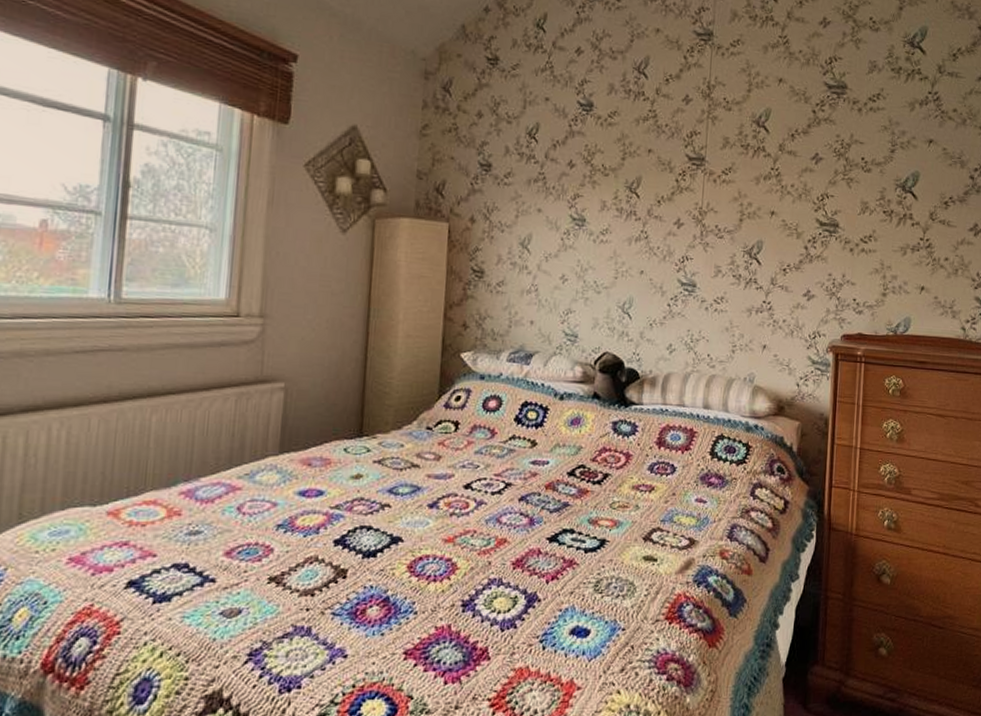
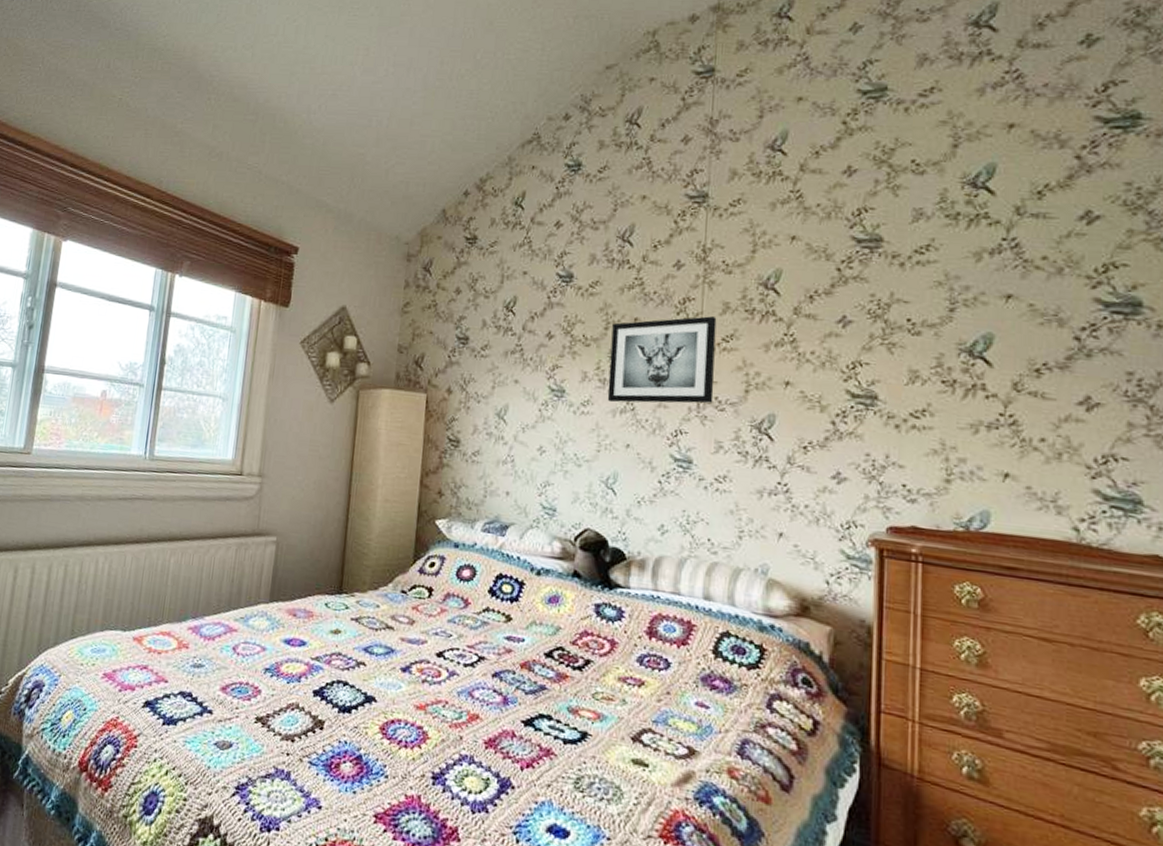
wall art: none [624,149,718,232] -> present [607,316,717,404]

